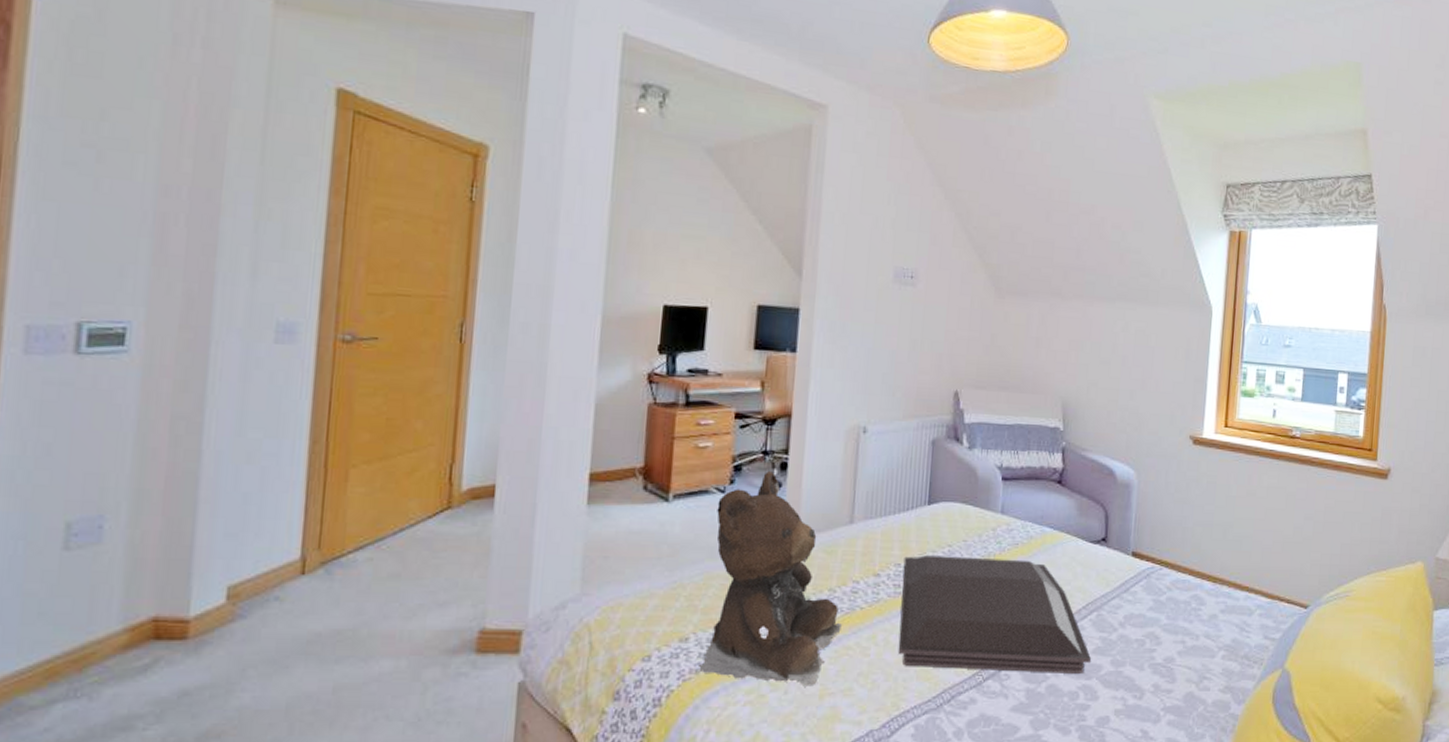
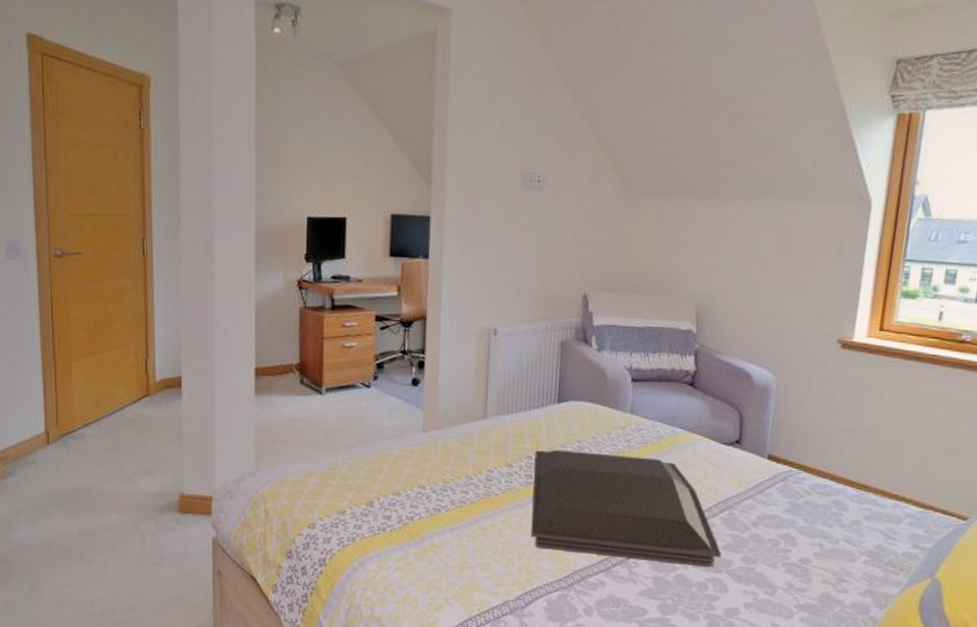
teddy bear: present [697,470,843,687] -> none [354,368,479,559]

